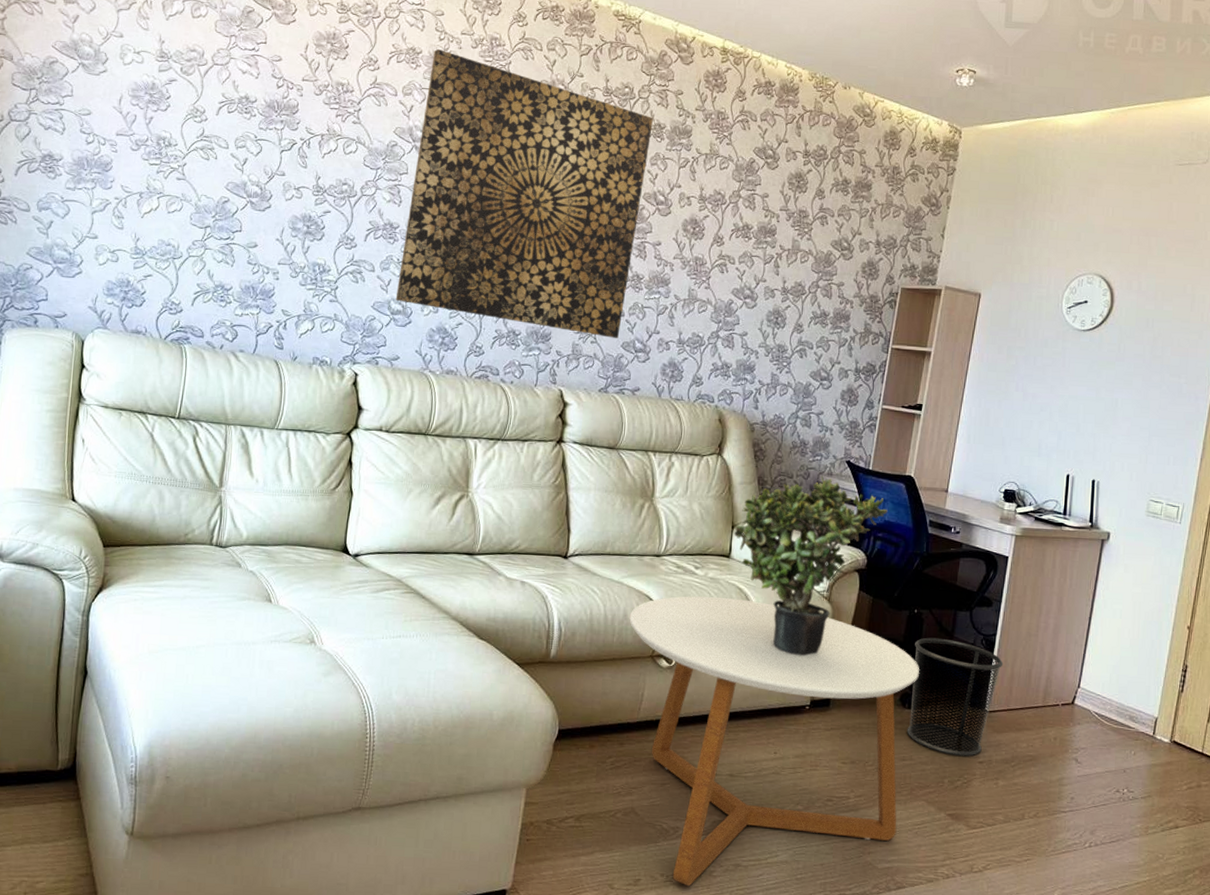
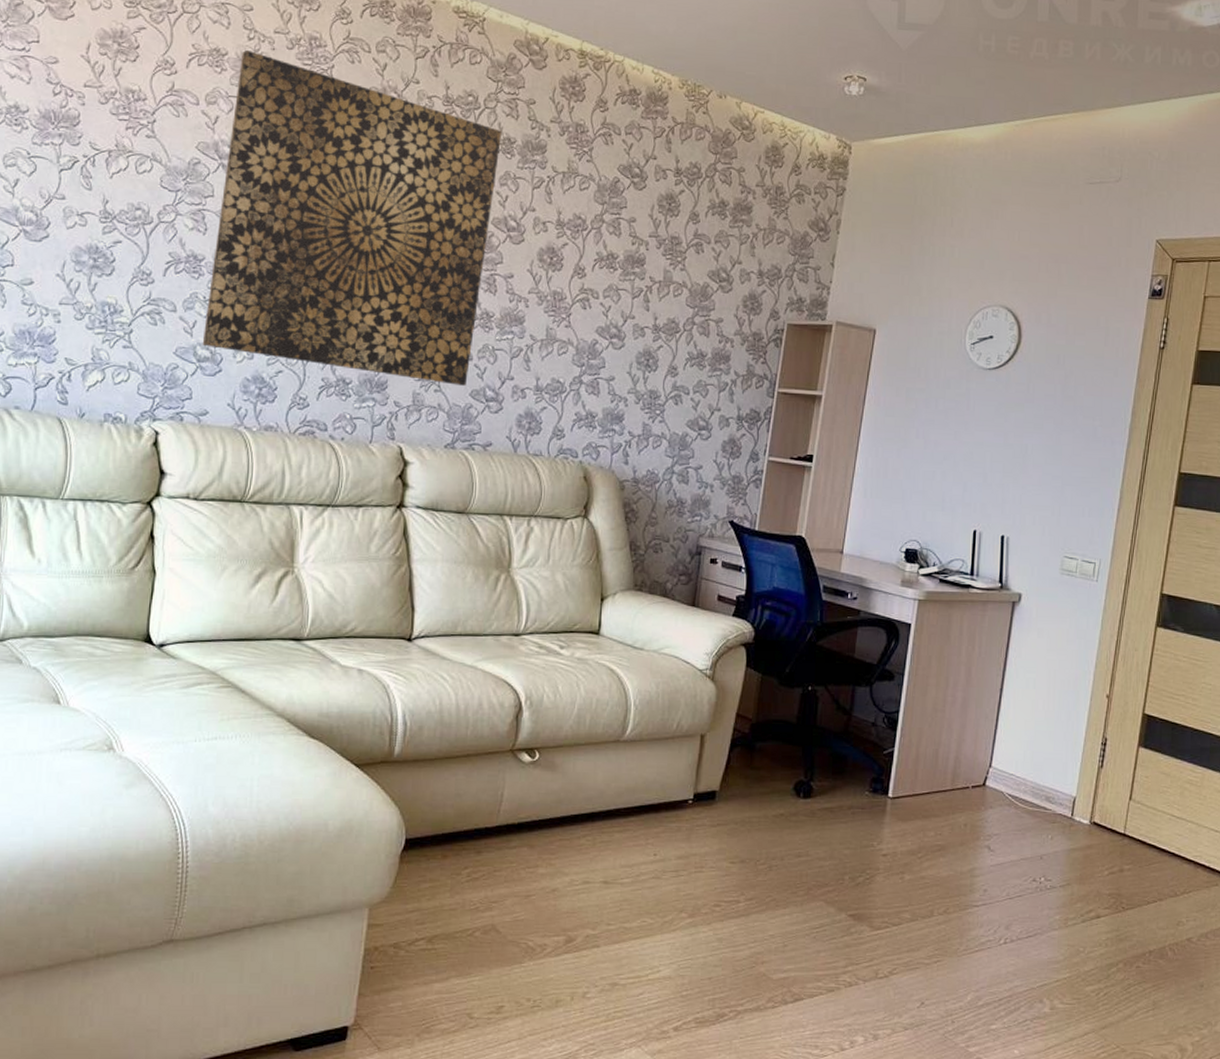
coffee table: present [629,596,919,887] -> none [485,679,815,1011]
potted plant: present [734,476,888,655] -> none [603,539,776,743]
waste bin: present [907,637,1004,756] -> none [802,717,908,849]

